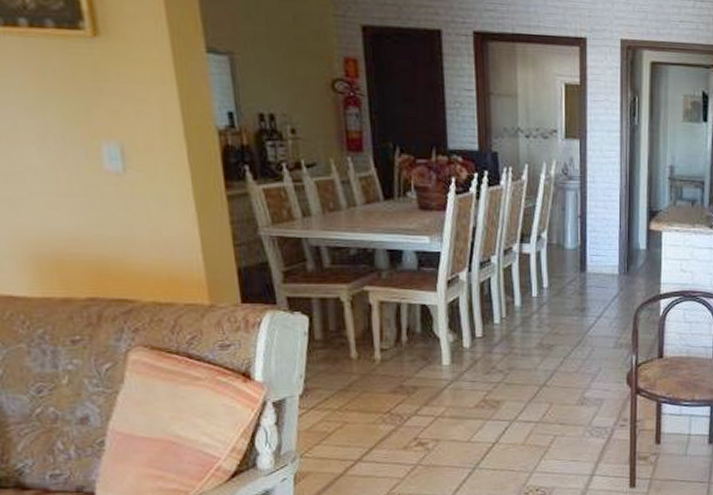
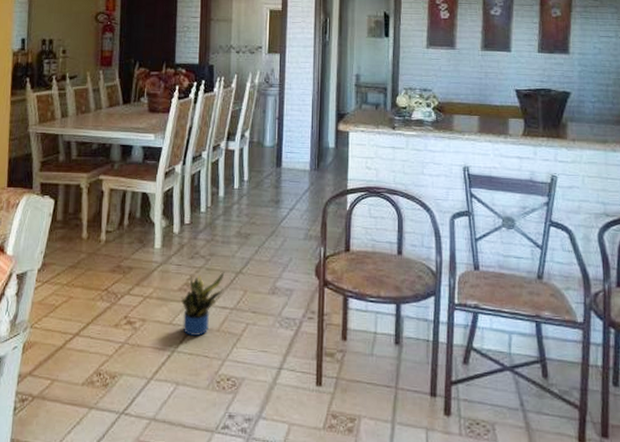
potted plant: none [479,386,528,452] -> present [181,272,225,337]

